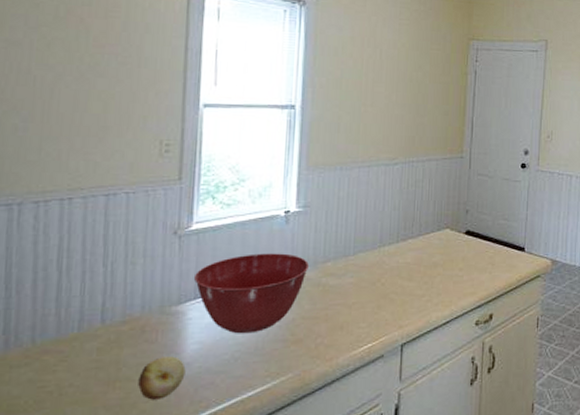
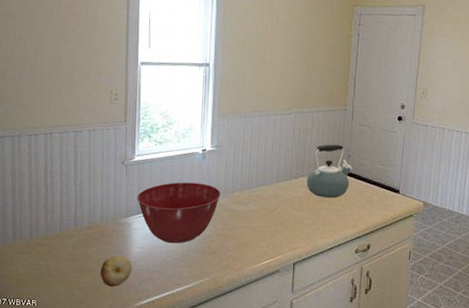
kettle: none [416,198,471,262] -> present [306,144,353,198]

